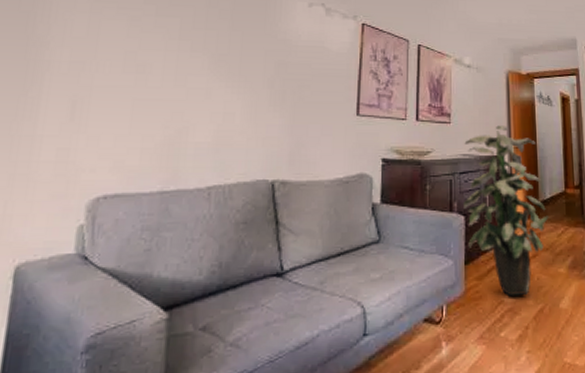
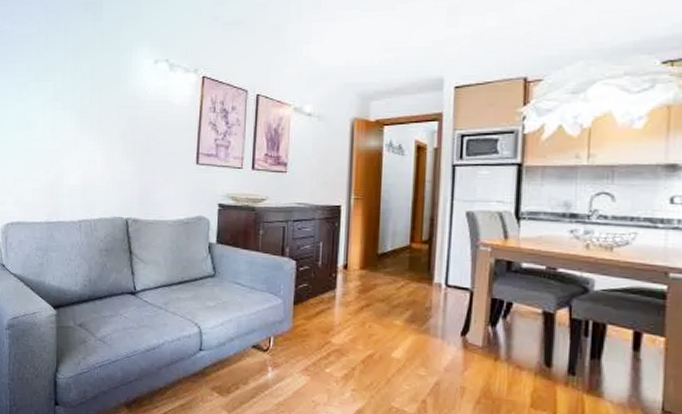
indoor plant: present [464,125,549,297] -> none [296,175,388,340]

